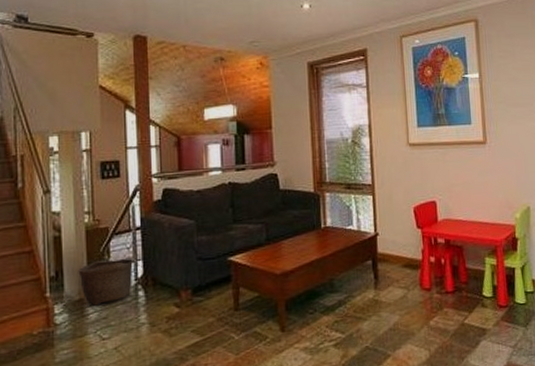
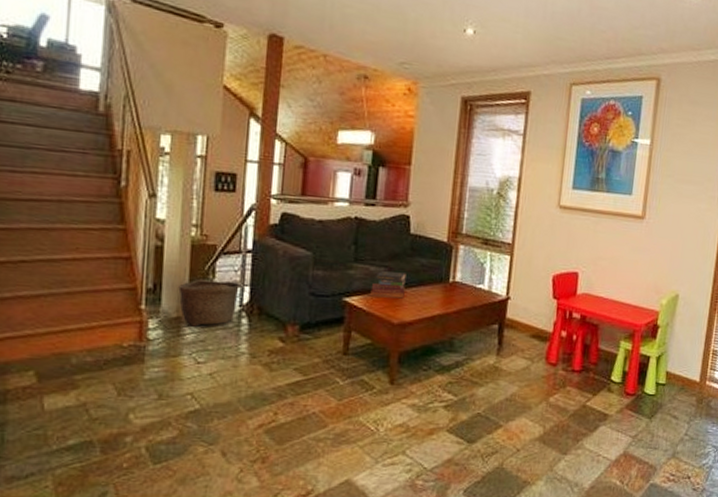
books: none [251,226,283,254] -> present [370,271,406,299]

